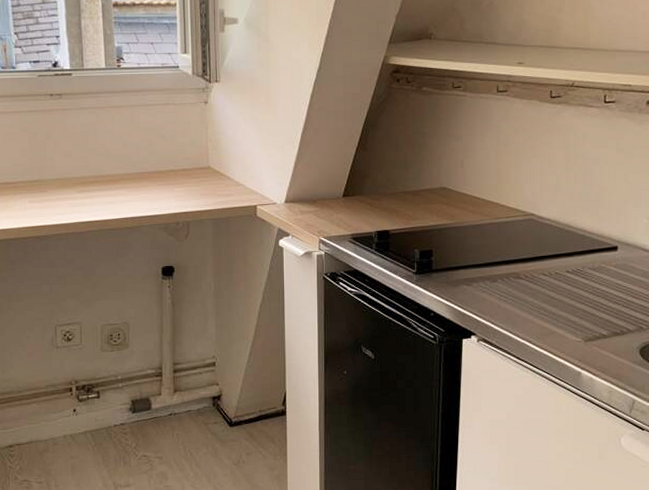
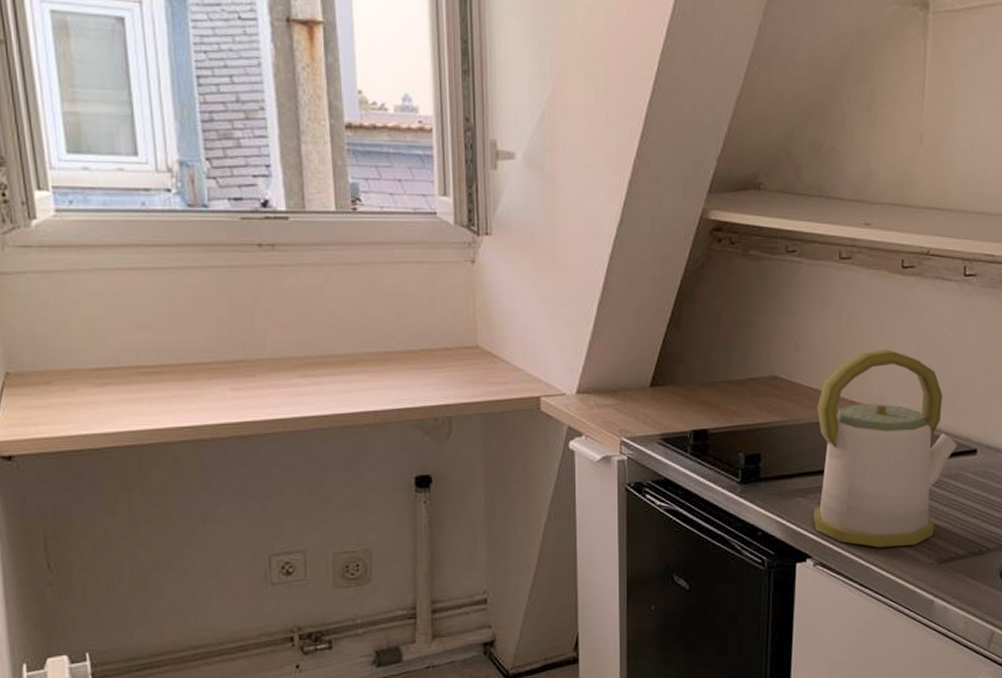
kettle: none [477,164,601,327] -> present [814,348,958,548]

